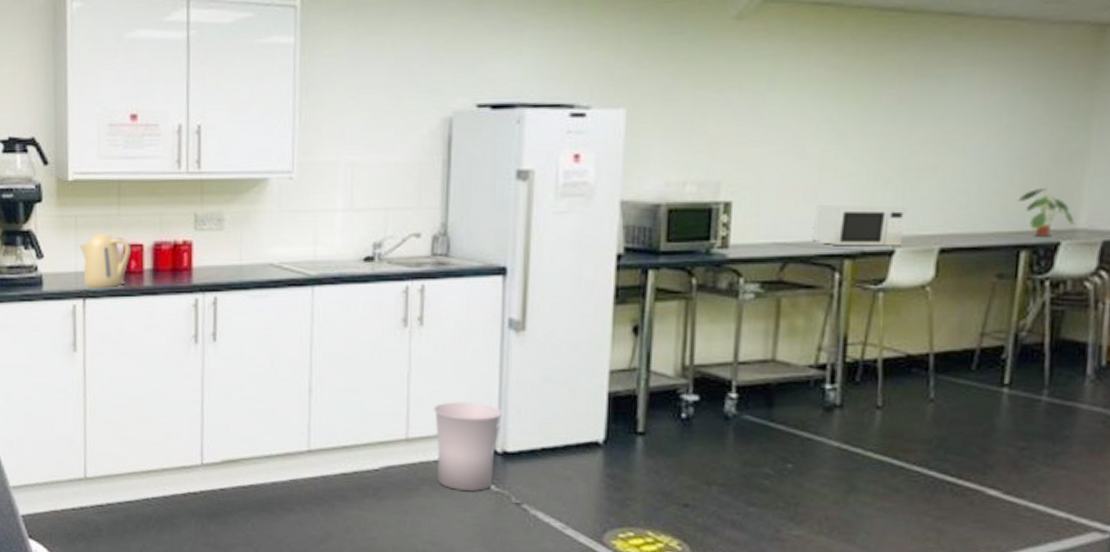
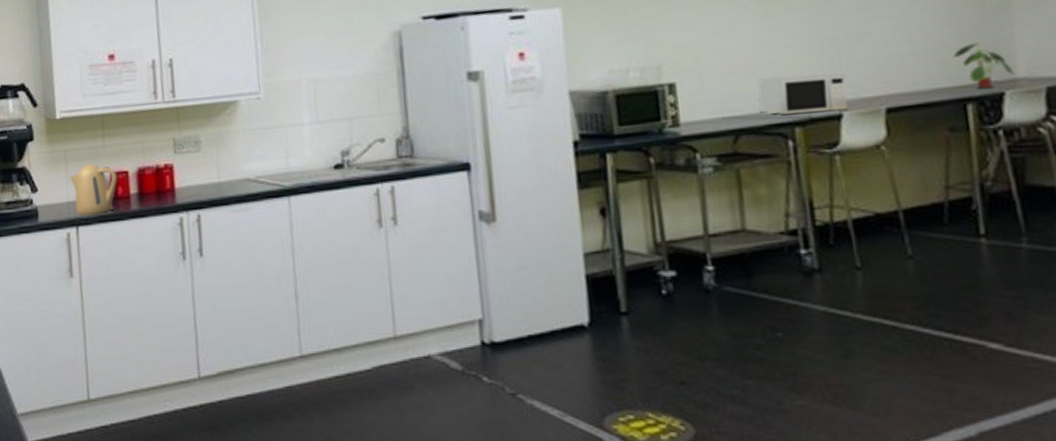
waste bin: present [433,402,502,491] -> none [417,295,485,385]

